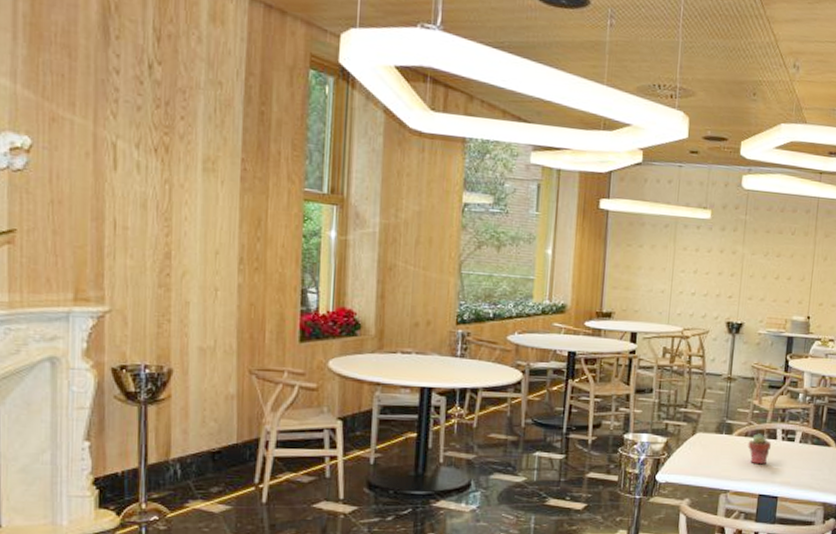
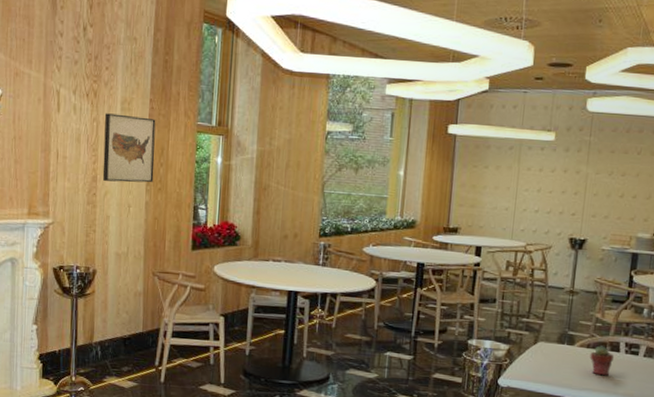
wall art: none [179,174,250,261] -> present [102,113,156,183]

